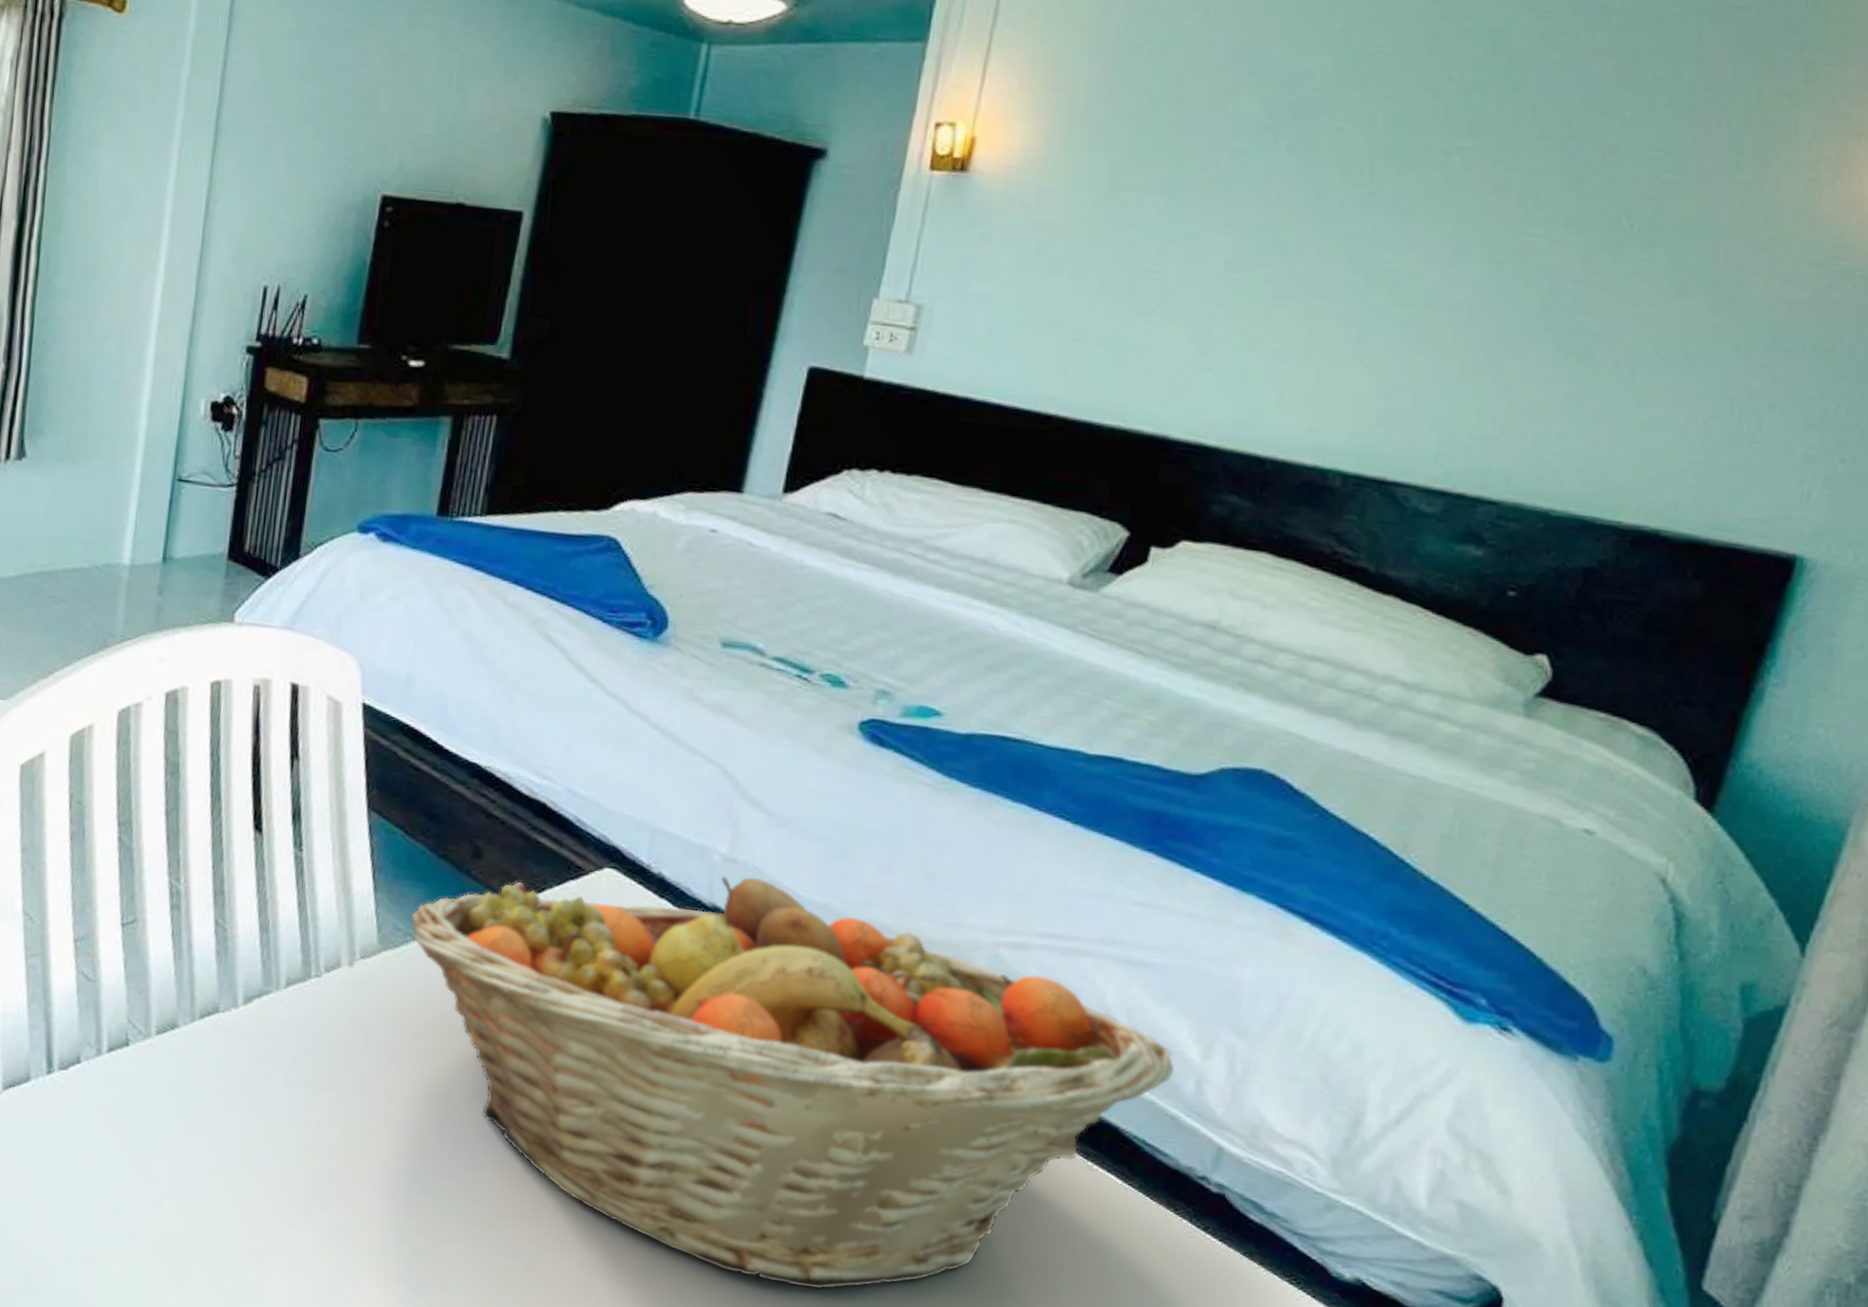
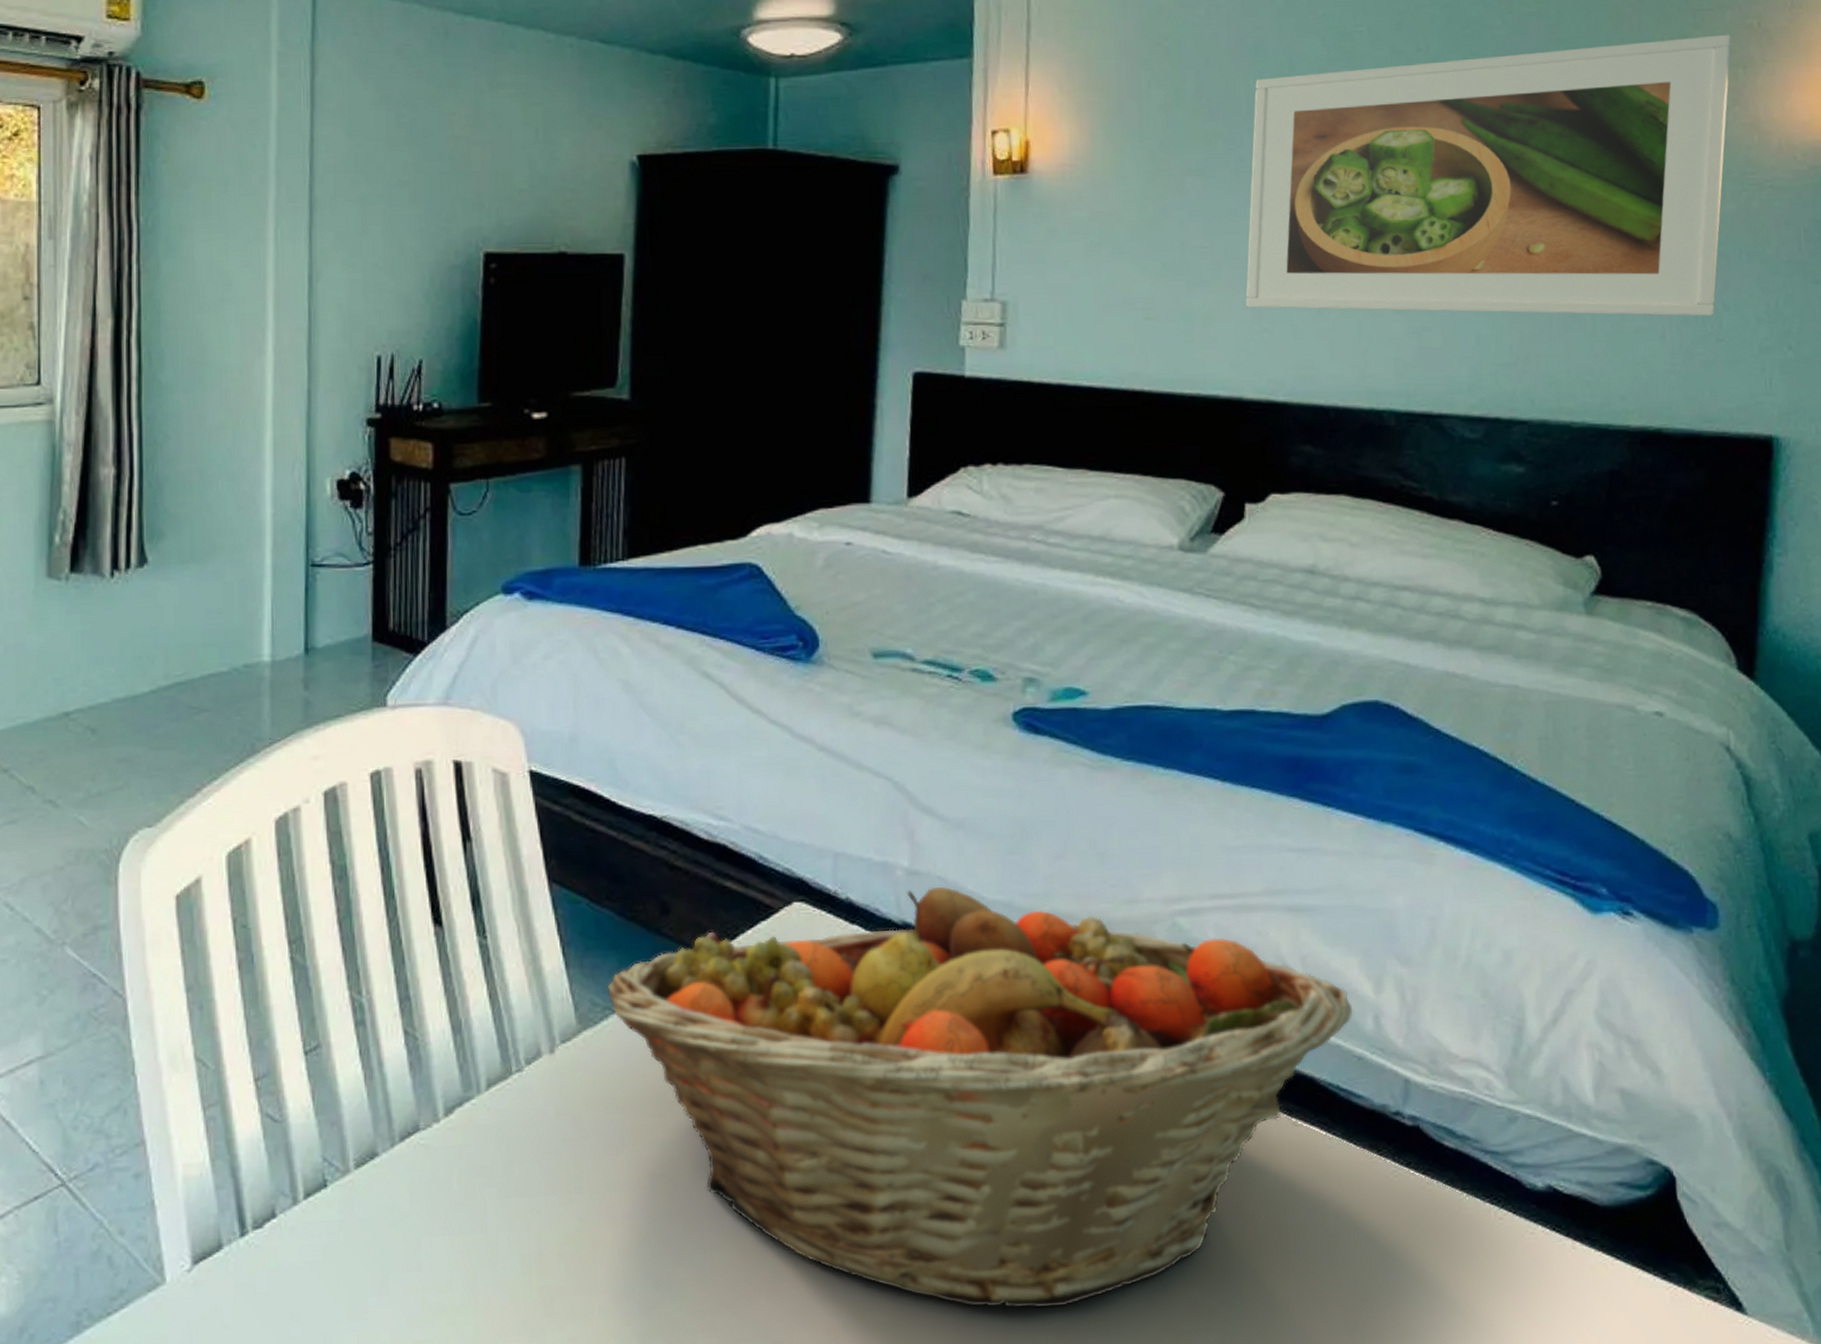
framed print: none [1191,94,1849,414] -> present [1246,34,1731,316]

